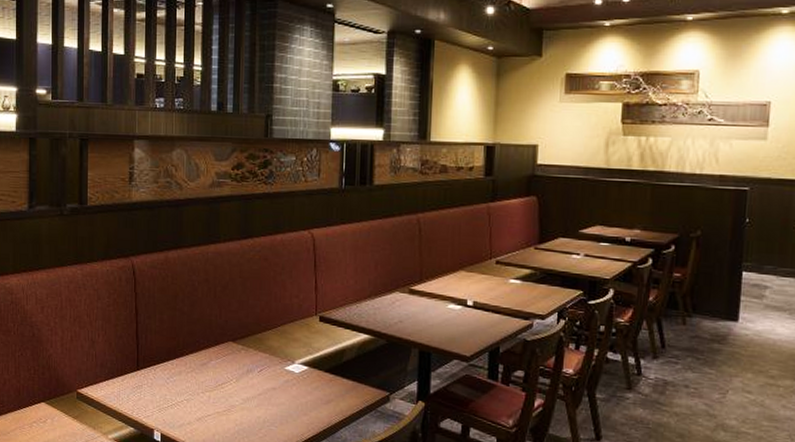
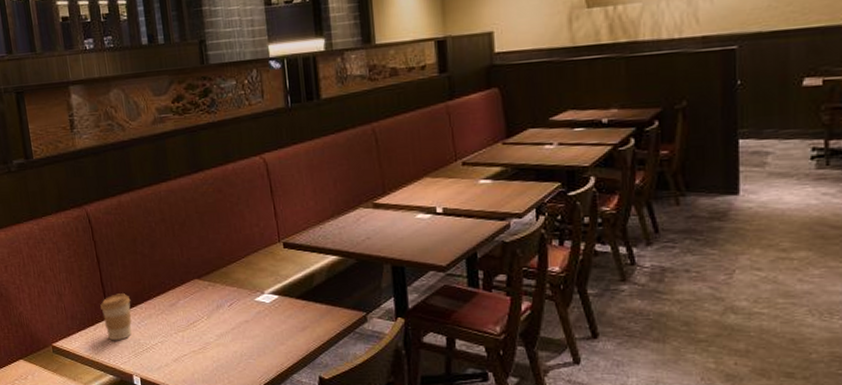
coffee cup: none [132,347,163,394] -> present [100,293,132,341]

